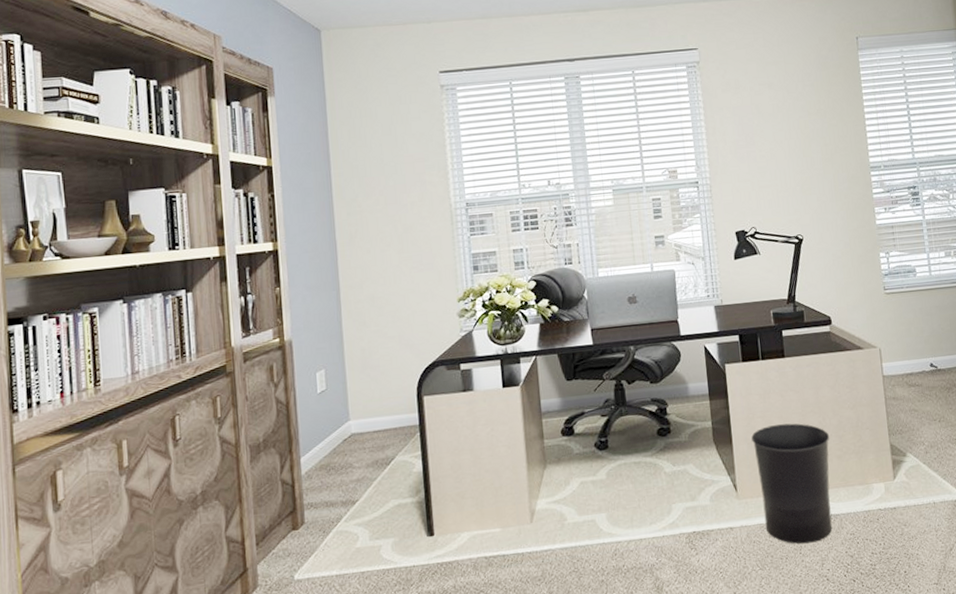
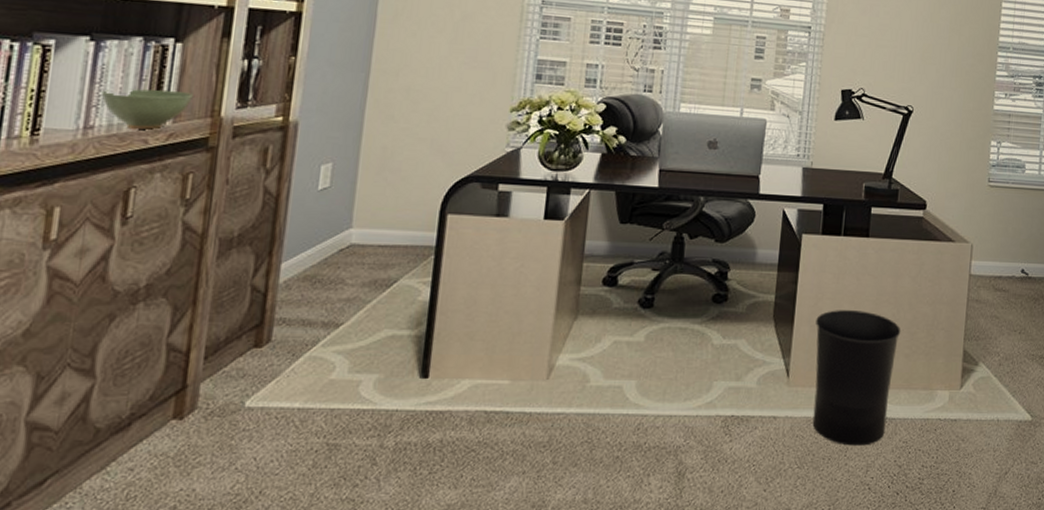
bowl: none [139,331,208,369] -> present [101,88,193,130]

